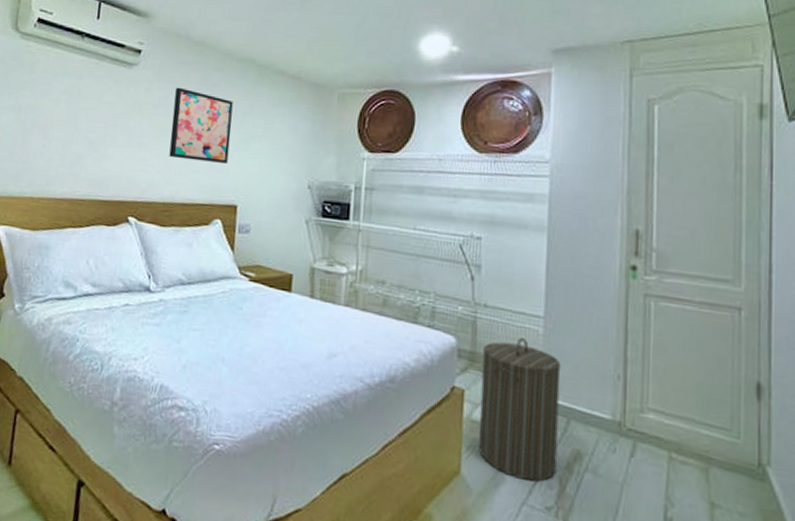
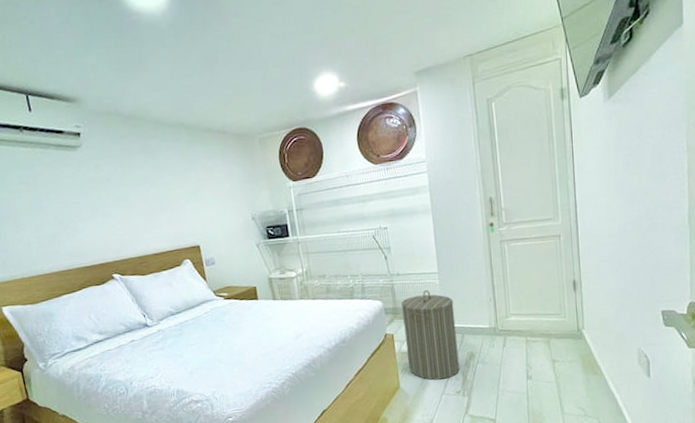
wall art: present [169,87,233,163] -> none [120,159,183,220]

